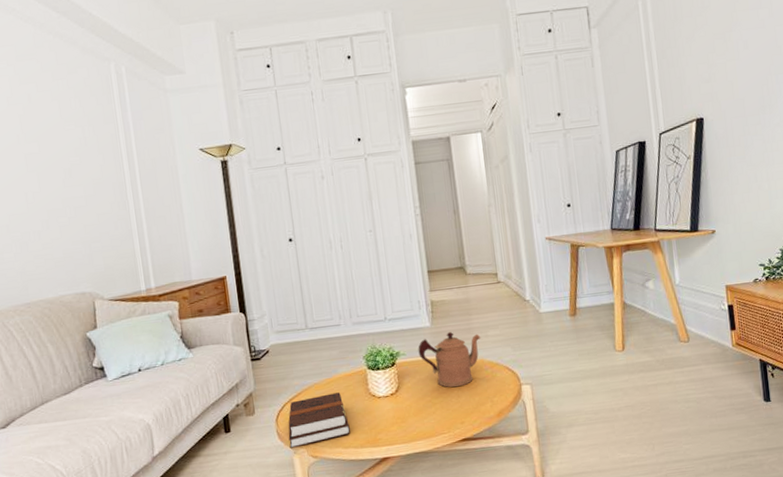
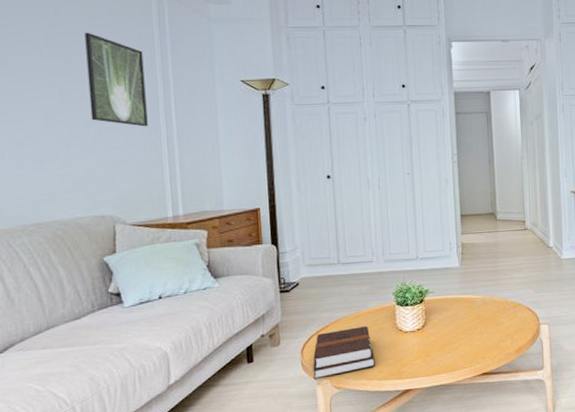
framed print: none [55,115,117,203] -> present [84,32,148,127]
coffeepot: present [418,331,481,388] -> none [446,272,506,325]

